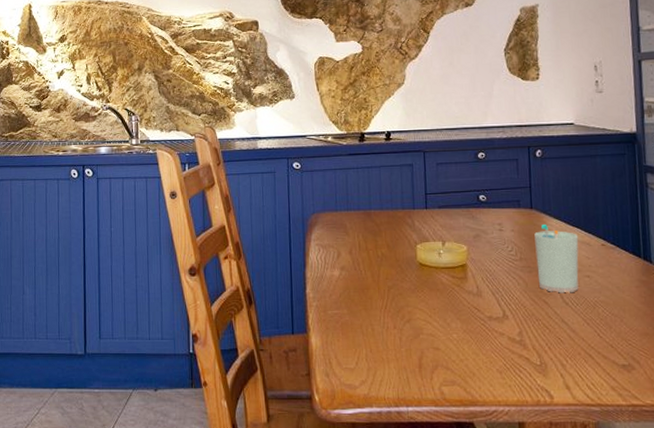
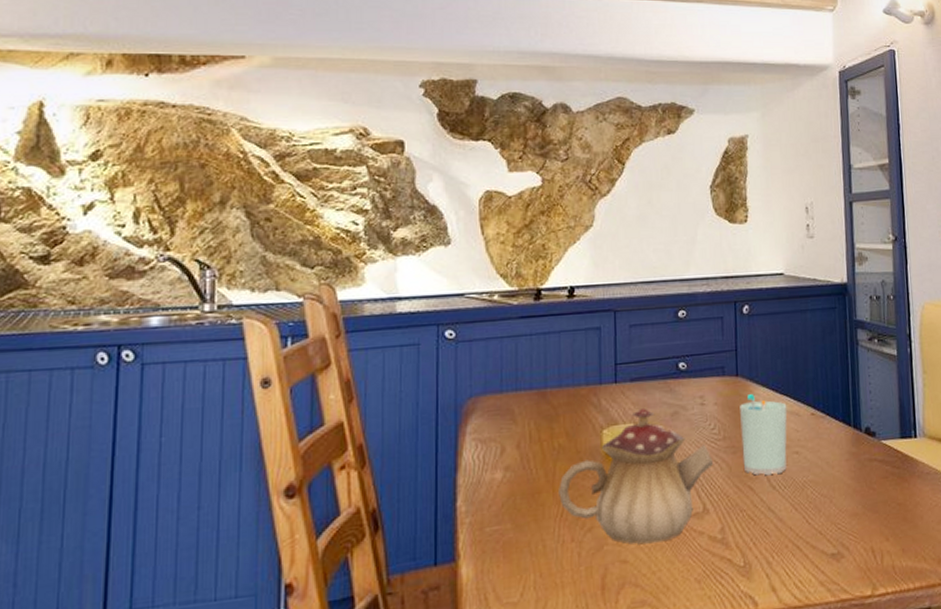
teapot: none [383,229,511,337] -> present [559,407,713,544]

